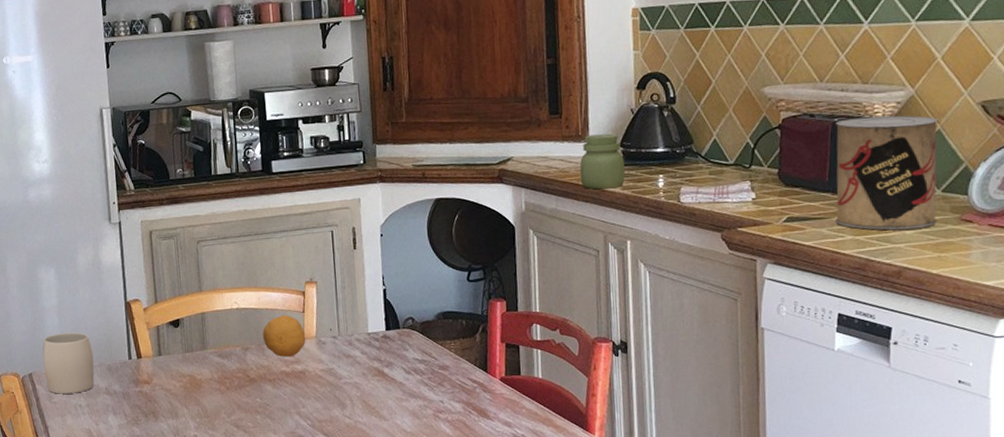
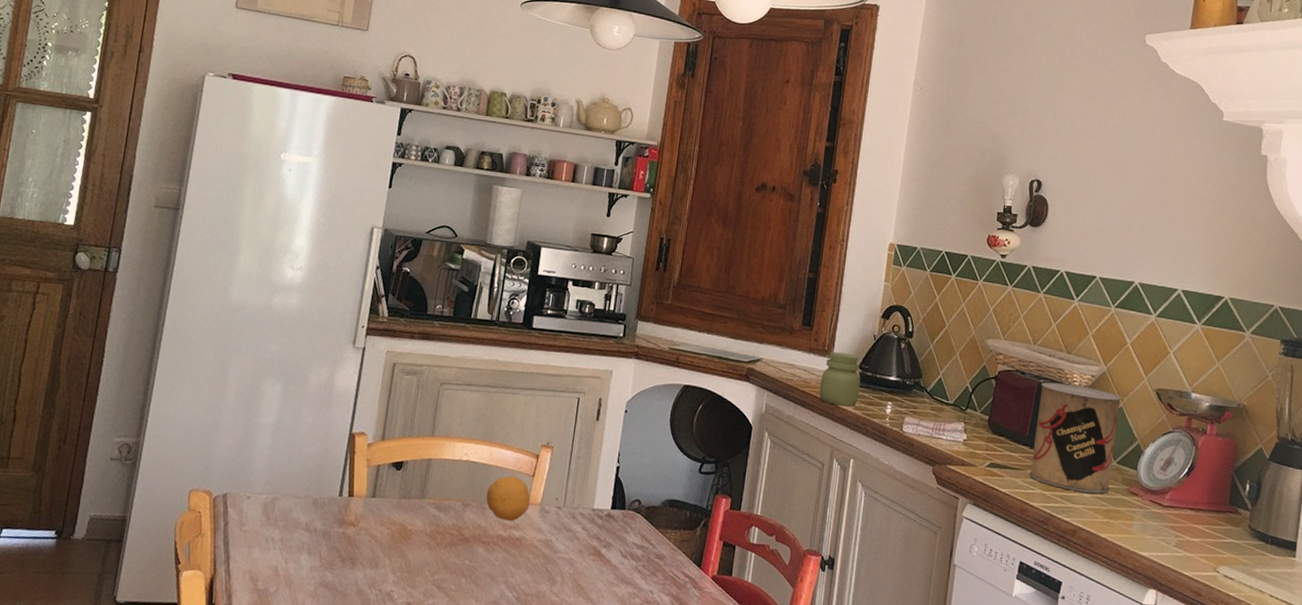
mug: present [42,332,94,394] -> none [240,454,302,524]

